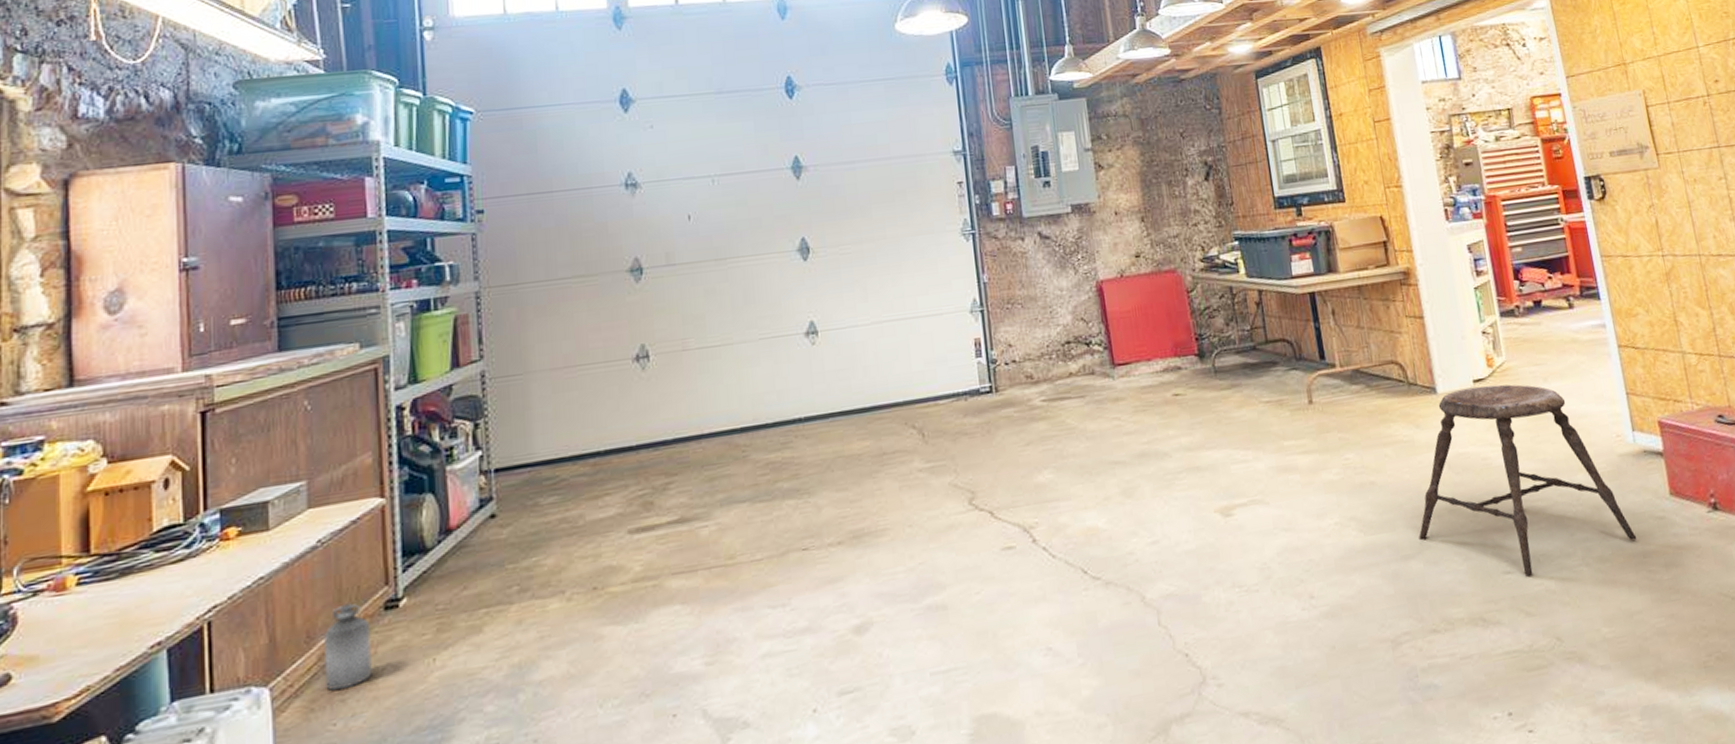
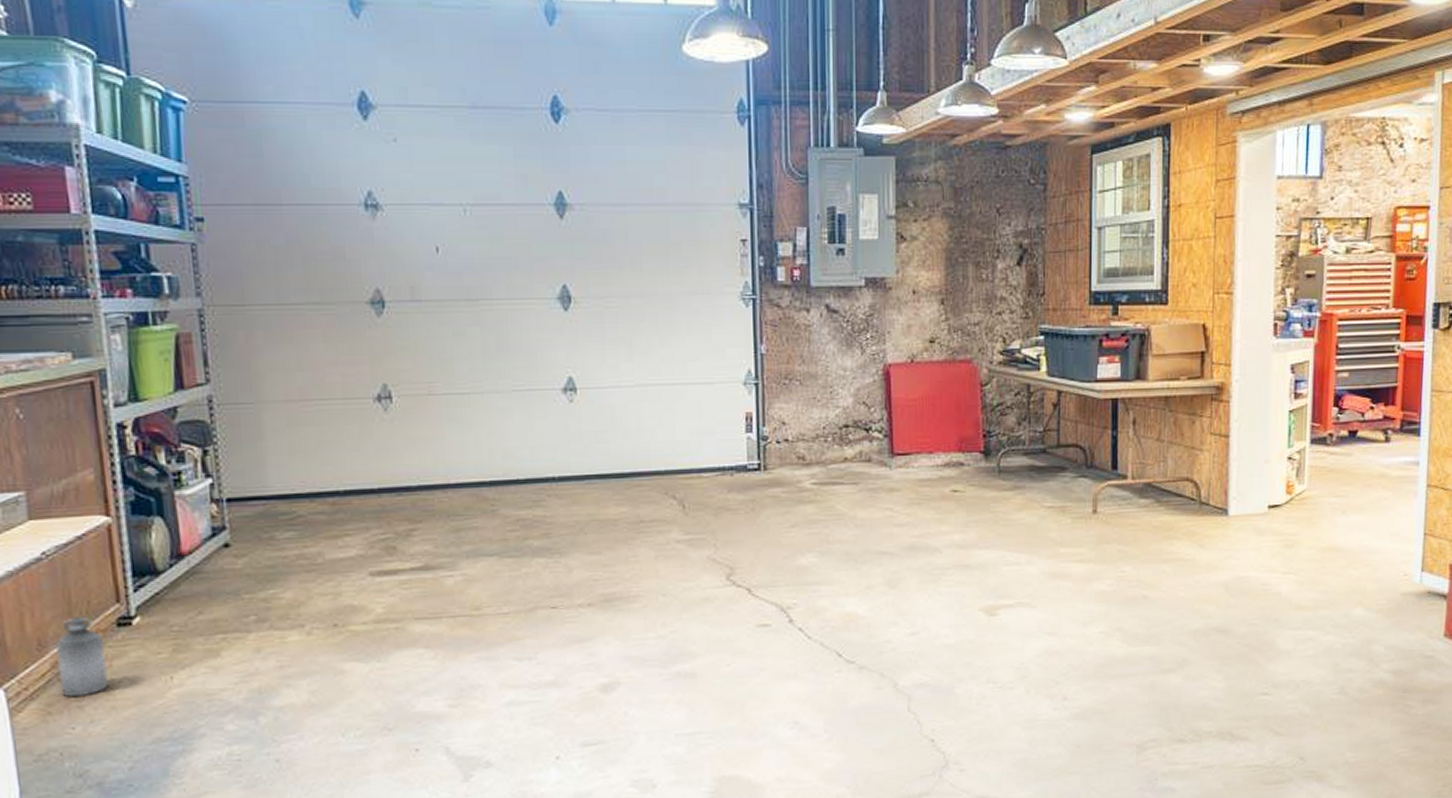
stool: present [1418,384,1637,576] -> none [1182,512,1401,699]

